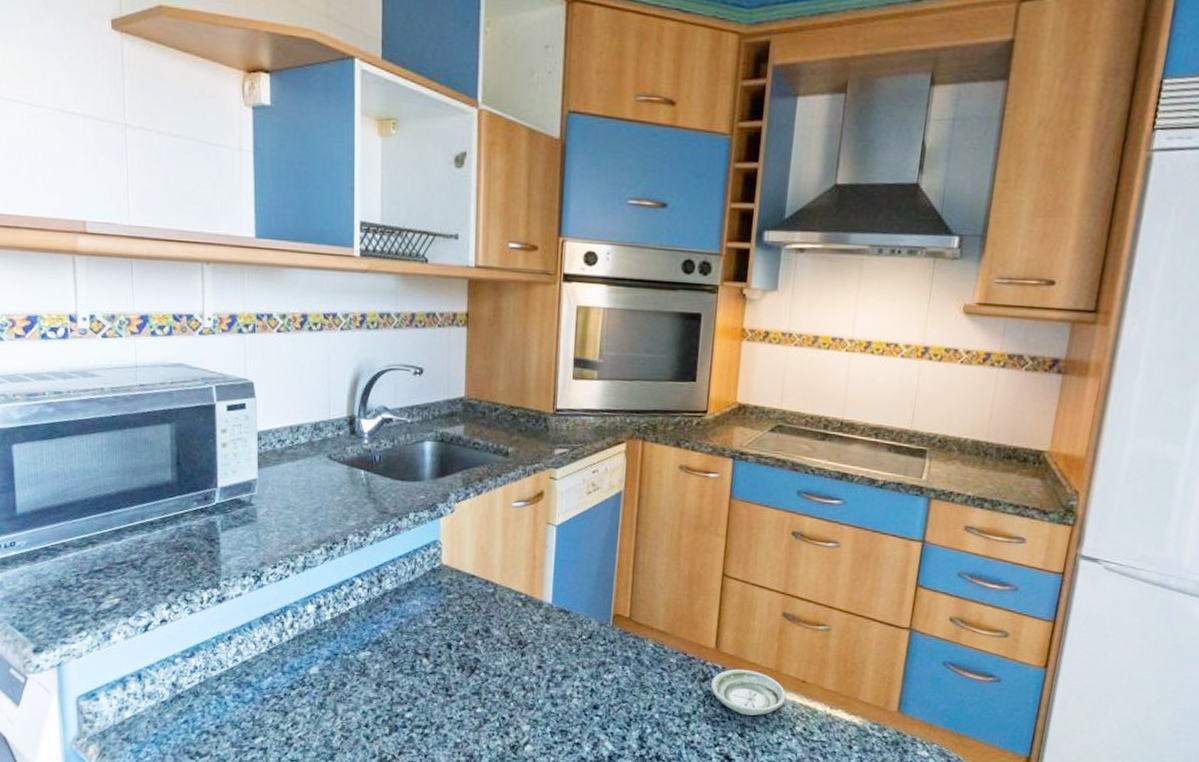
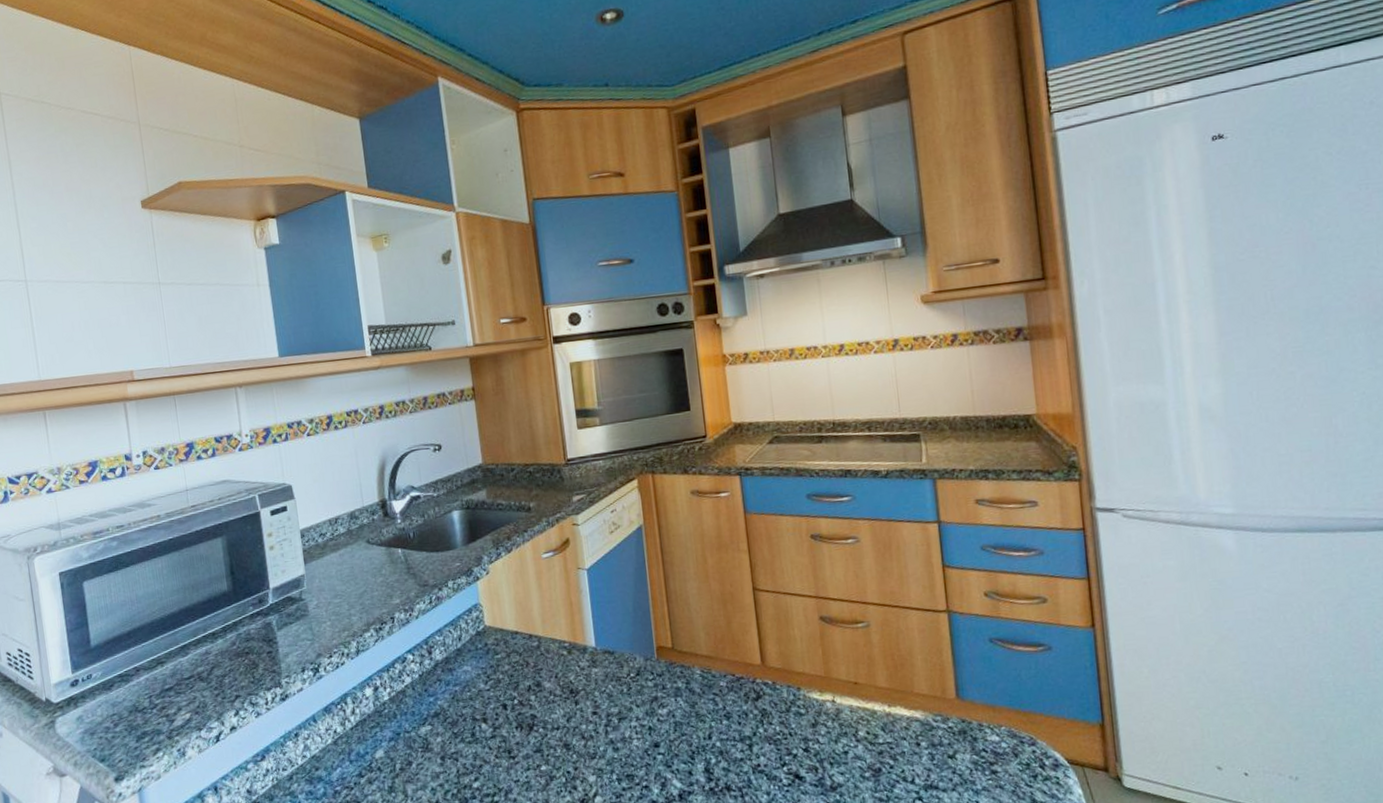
saucer: present [711,668,786,716] -> none [765,680,842,728]

